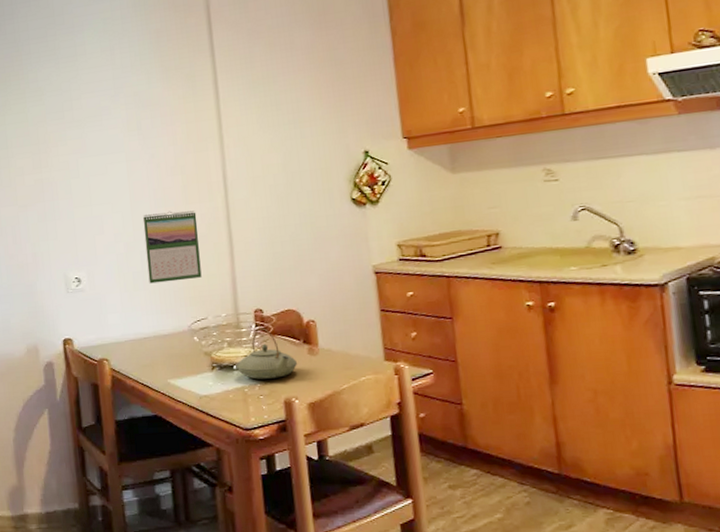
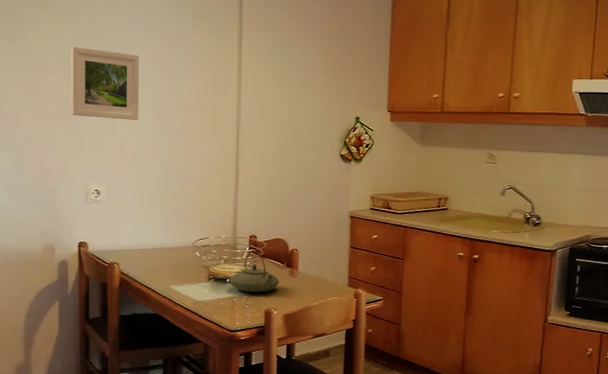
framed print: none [37,122,115,199] -> present [71,45,139,120]
calendar: present [142,210,202,284] -> none [162,143,210,204]

